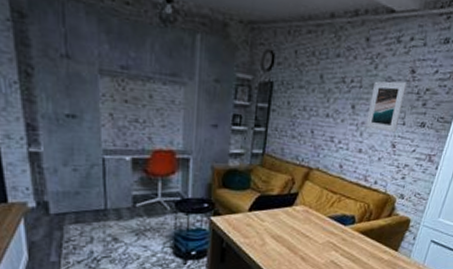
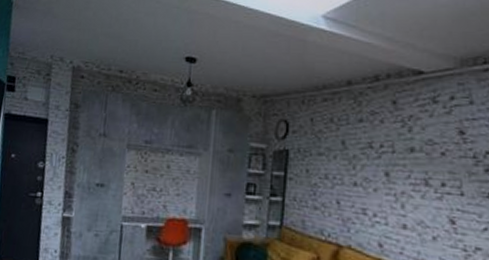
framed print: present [365,81,407,133] -> none [407,144,456,205]

